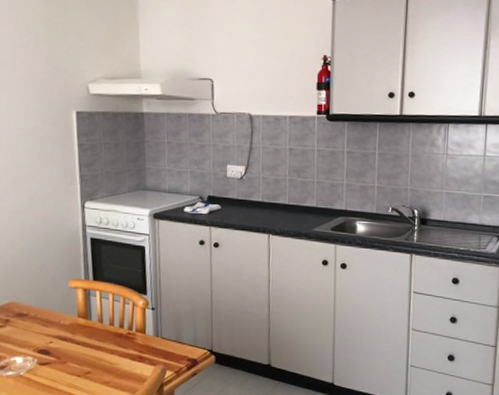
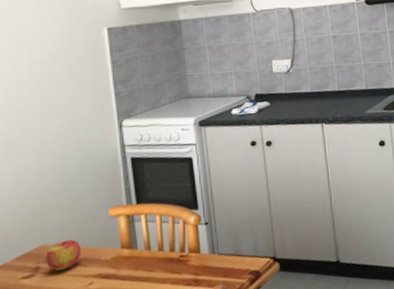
apple: none [14,301,44,327] -> present [46,239,81,271]

